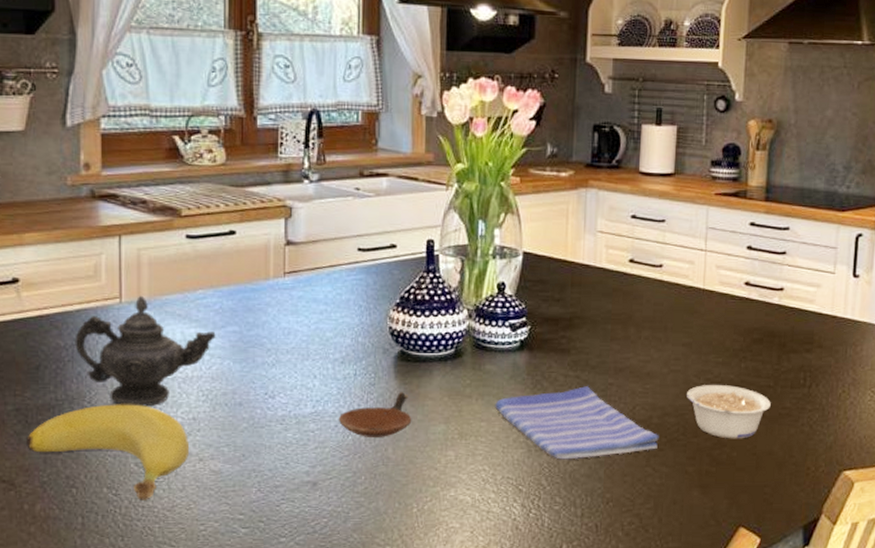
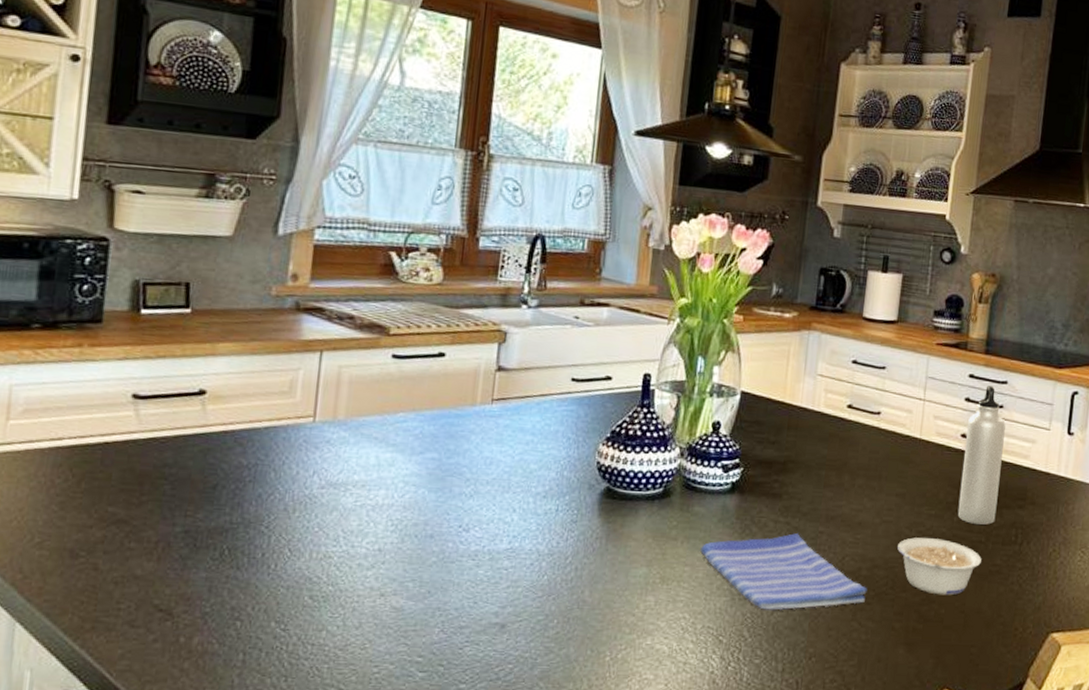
banana: present [25,404,190,500] -> none [190,530,372,637]
teapot: present [75,295,216,407] -> none [258,415,413,535]
dish: present [338,392,412,437] -> none [534,531,613,579]
water bottle: none [744,233,789,369] -> present [957,386,1006,525]

